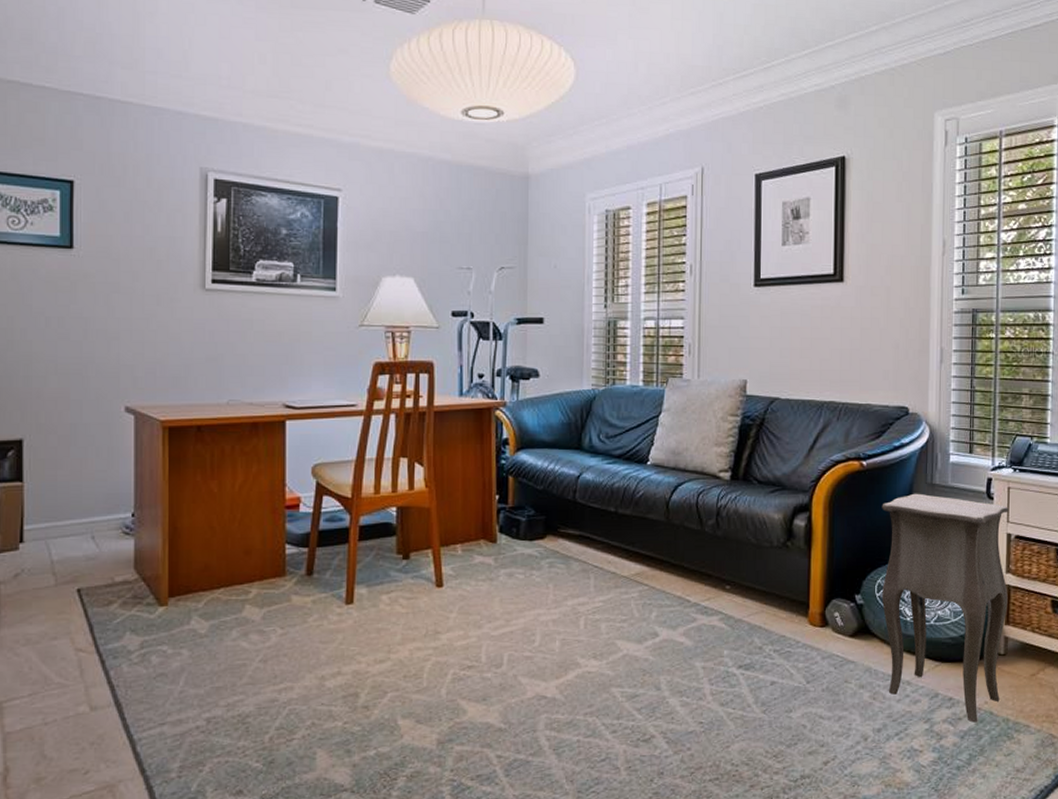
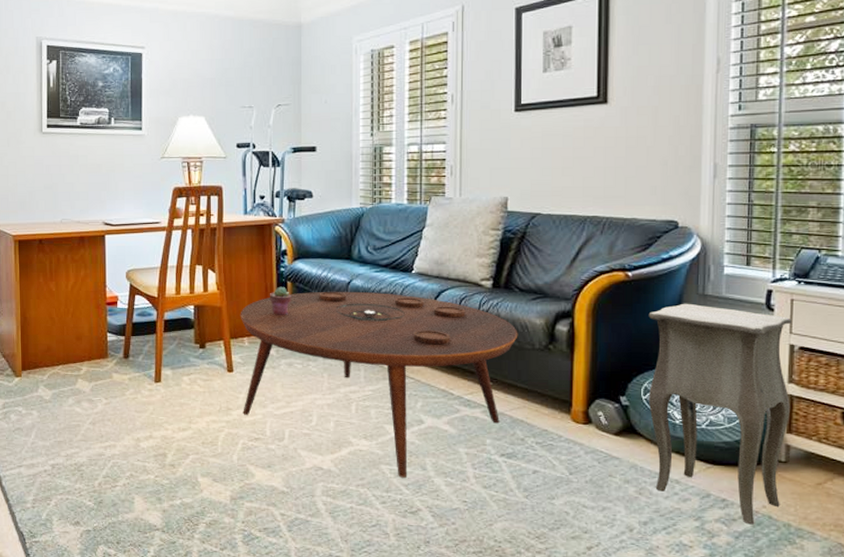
coffee table: none [452,486,757,701] -> present [240,291,518,478]
potted succulent: none [487,482,513,516] -> present [269,286,291,315]

